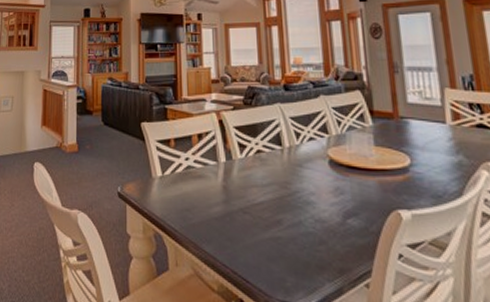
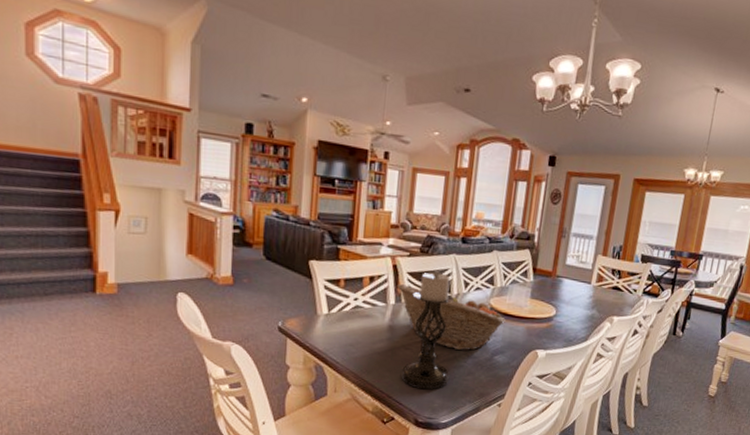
fruit basket: none [225,140,351,214] -> present [396,284,506,351]
candle holder: none [243,123,298,264] -> present [401,271,454,390]

